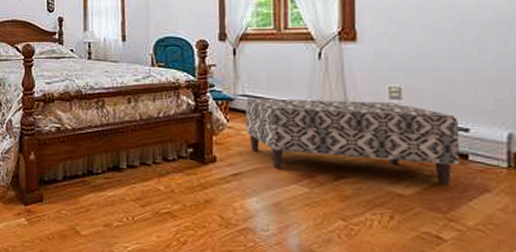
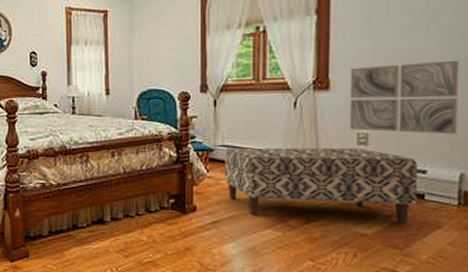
wall art: none [378,13,502,91] -> present [349,60,460,135]

